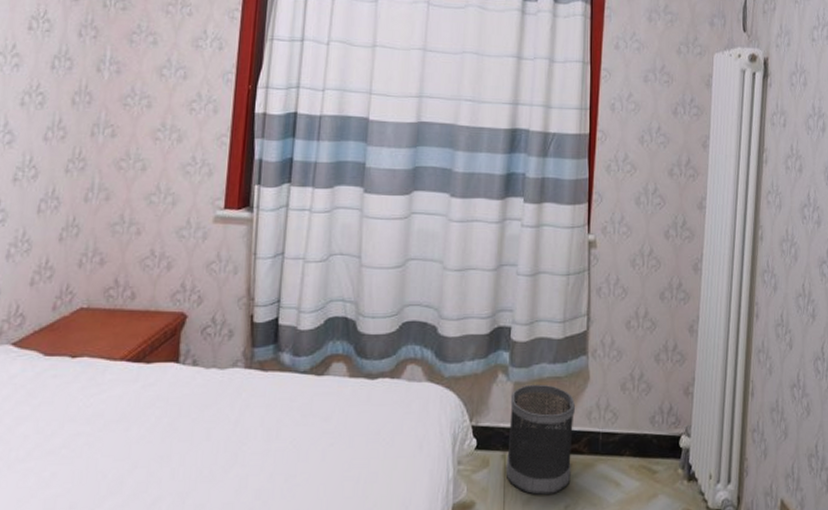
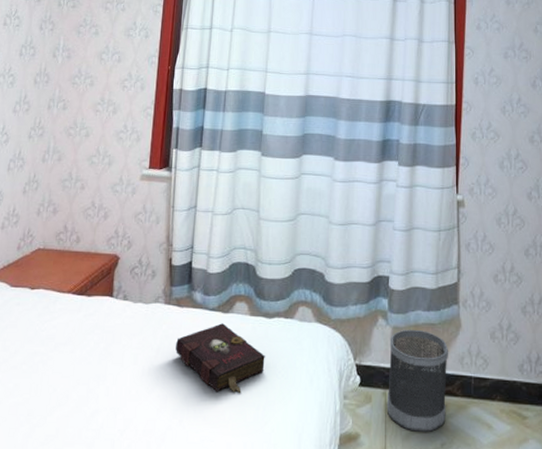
book: none [258,387,367,466] -> present [175,323,265,393]

